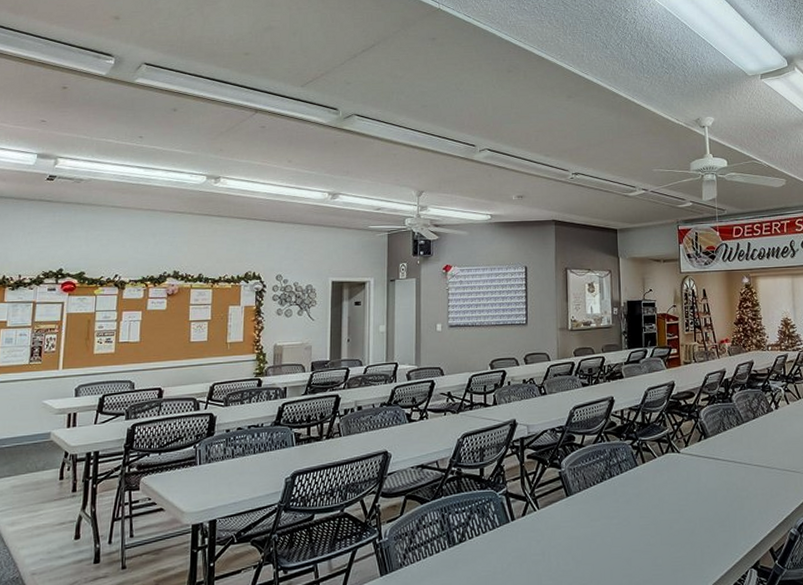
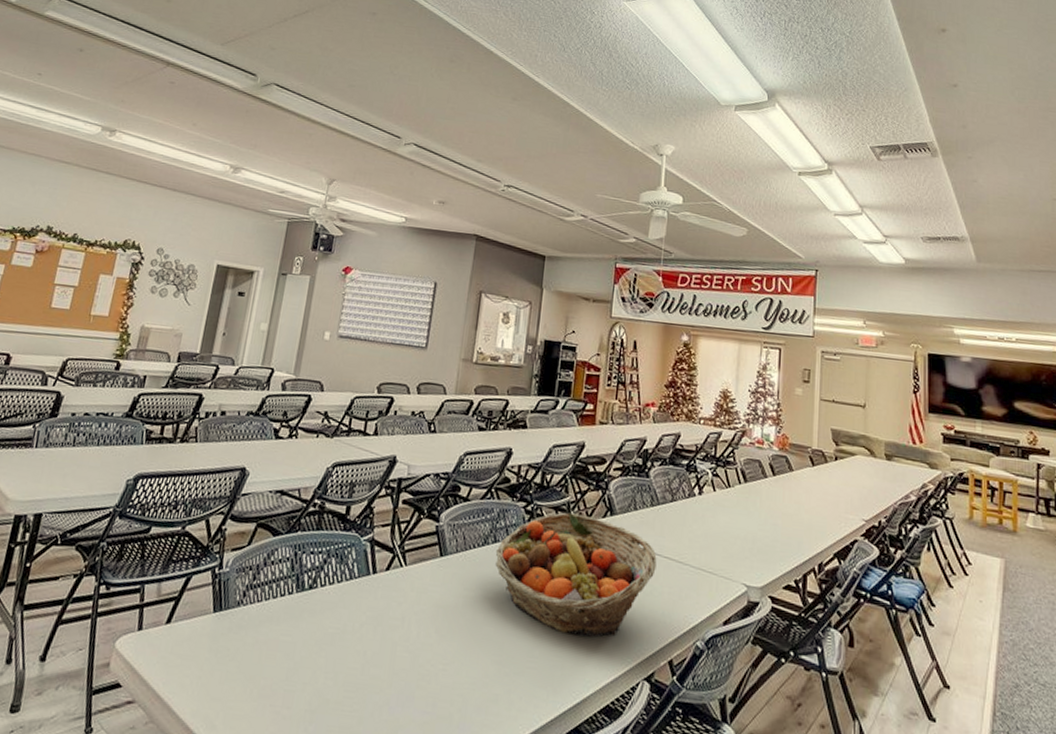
fruit basket: none [612,442,749,542] -> present [495,512,657,638]

